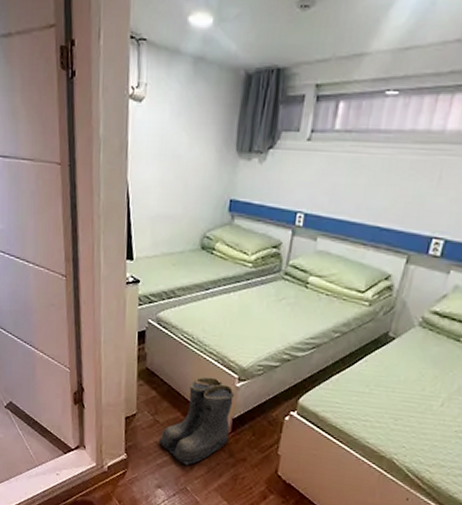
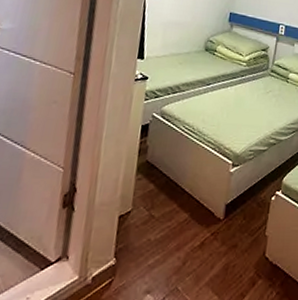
boots: present [159,376,235,465] -> none [153,165,229,261]

